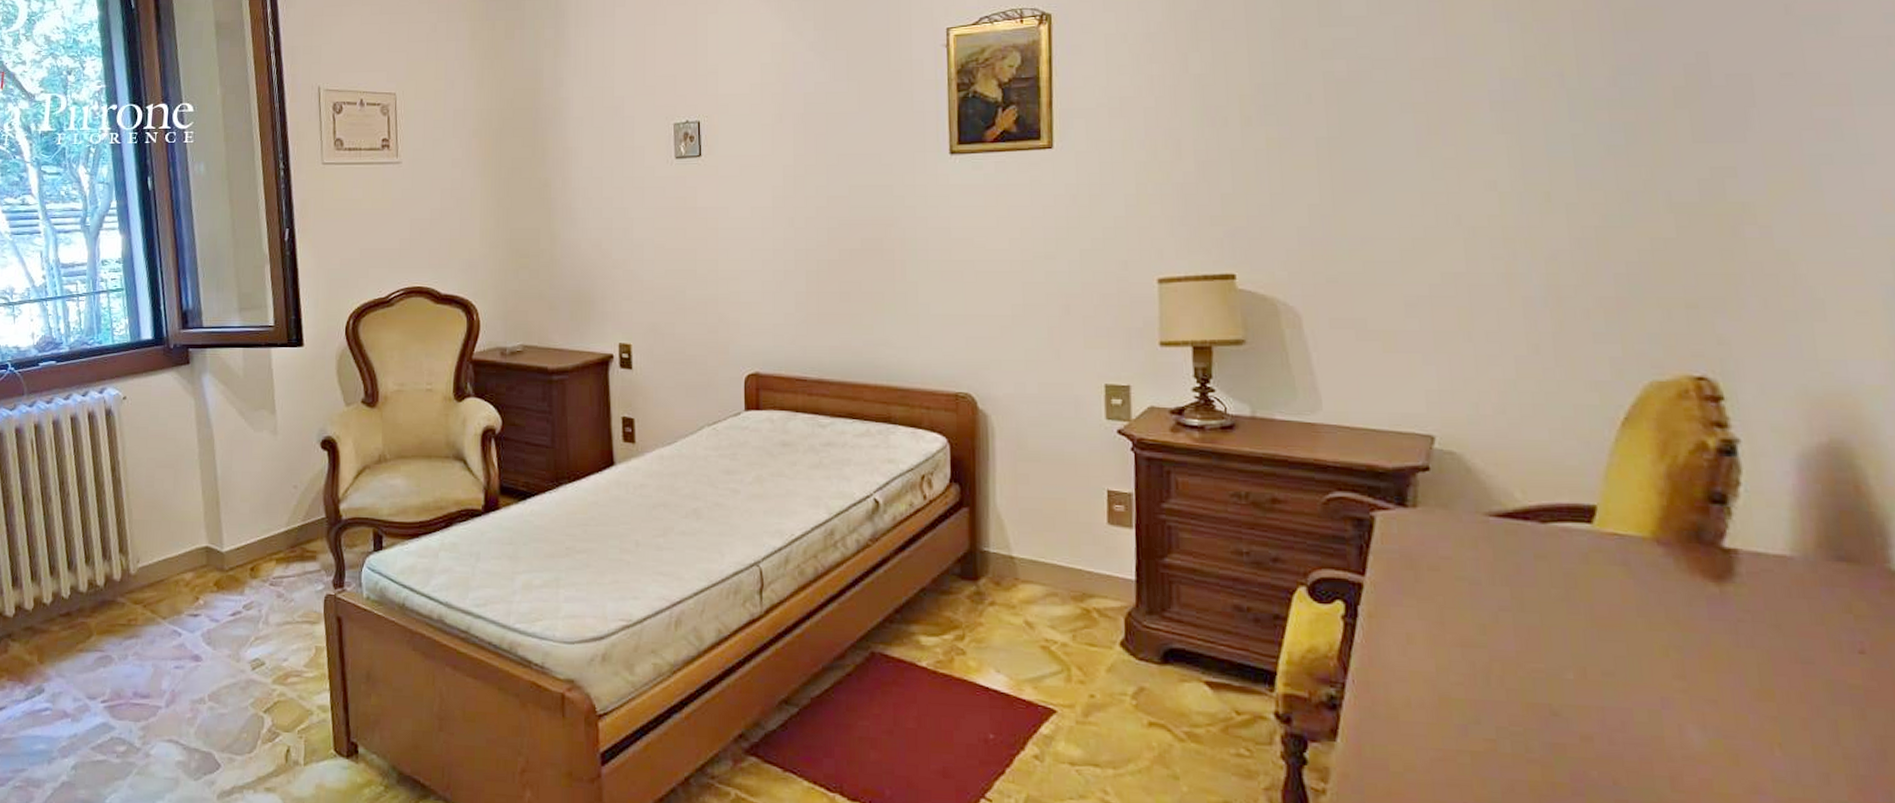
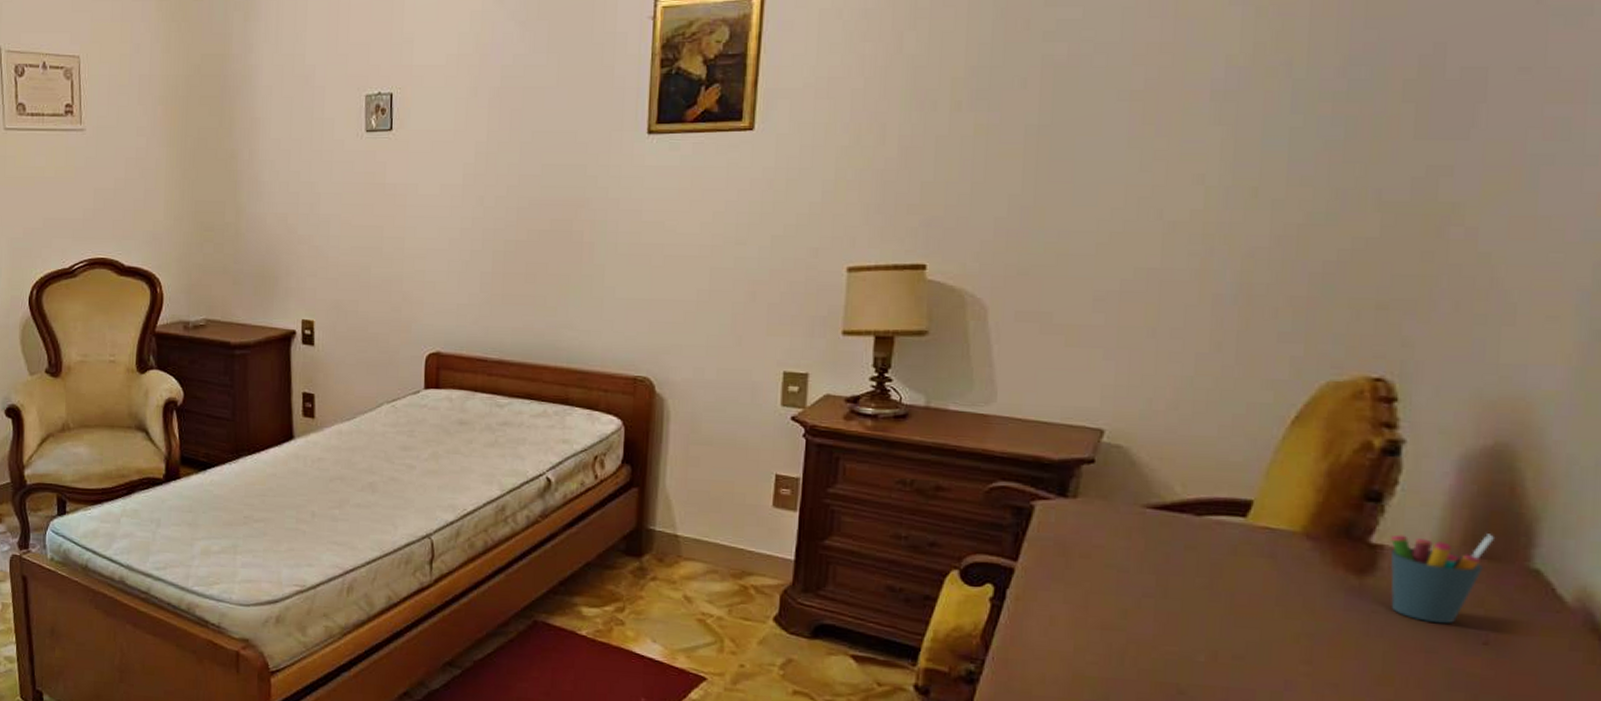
pen holder: none [1743,534,1850,632] -> present [1390,533,1496,624]

